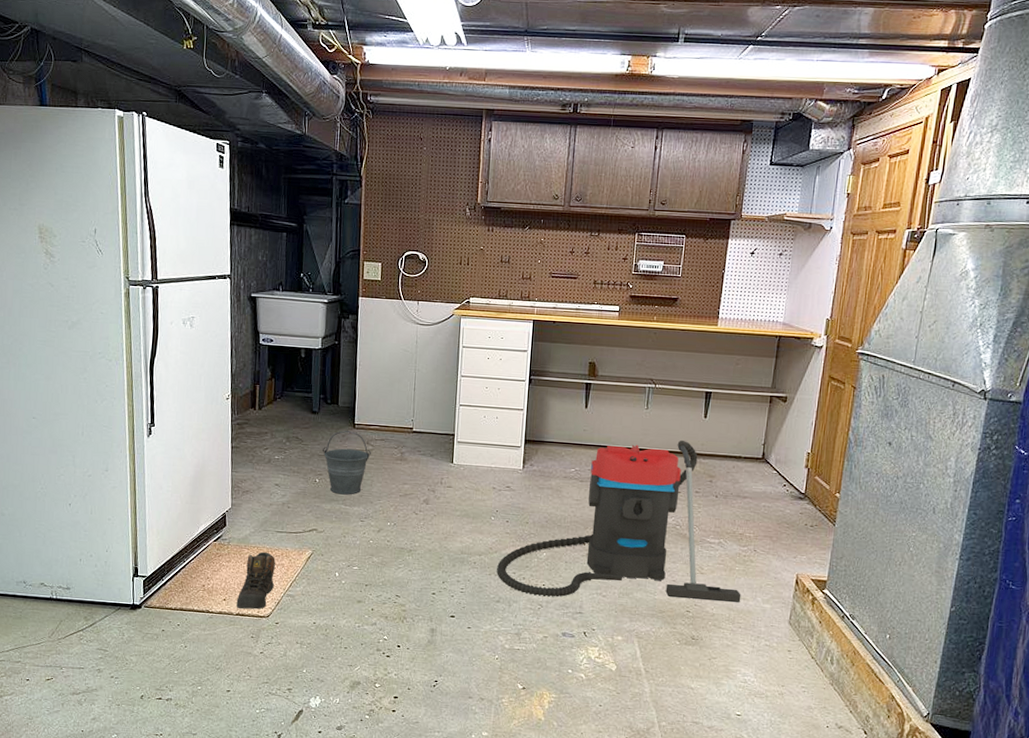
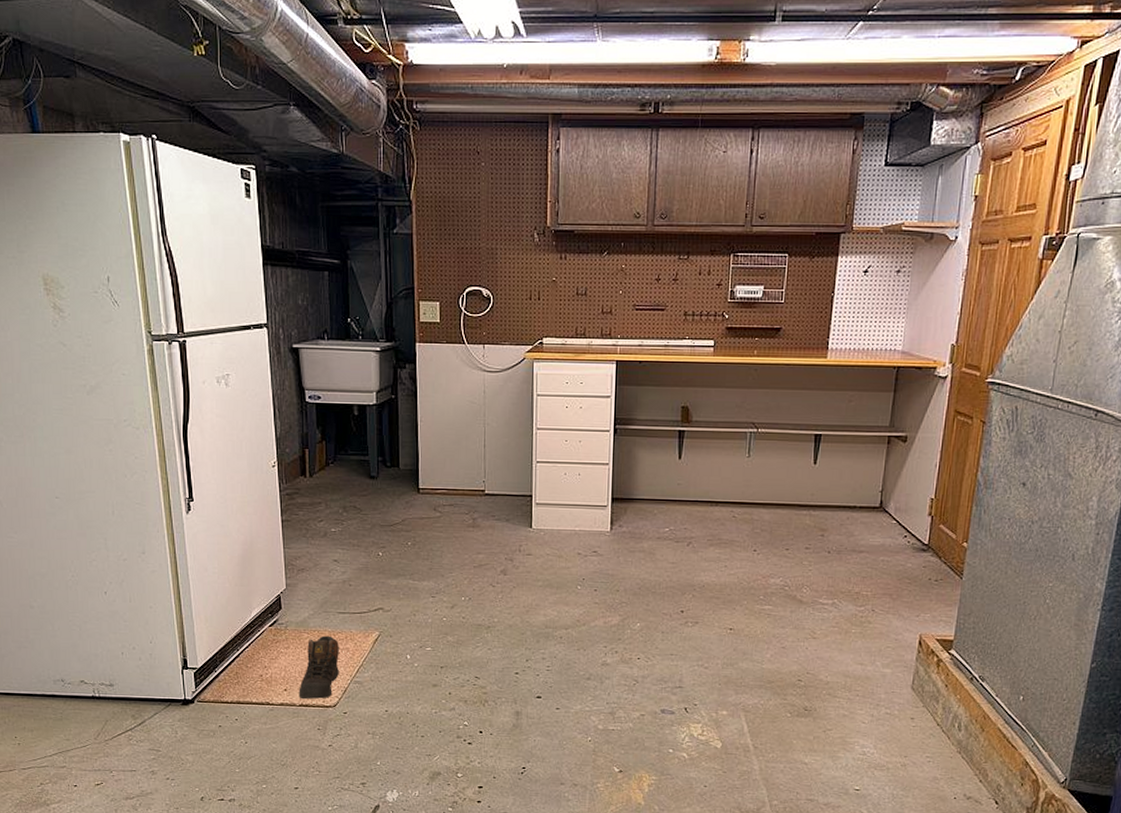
bucket: present [323,431,371,495] -> none [385,497,439,569]
vacuum cleaner: present [497,440,741,602] -> none [586,491,859,671]

